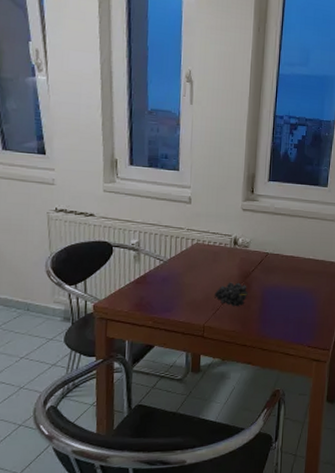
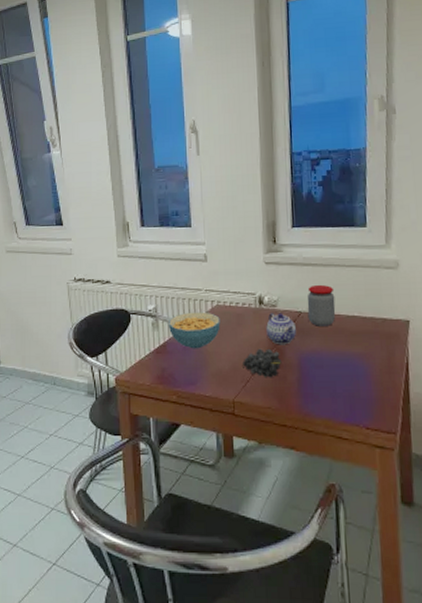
cereal bowl: none [149,248,199,281] -> present [168,312,221,349]
teapot: none [237,253,263,280] -> present [266,313,296,345]
jar: none [273,231,297,266] -> present [307,284,336,326]

